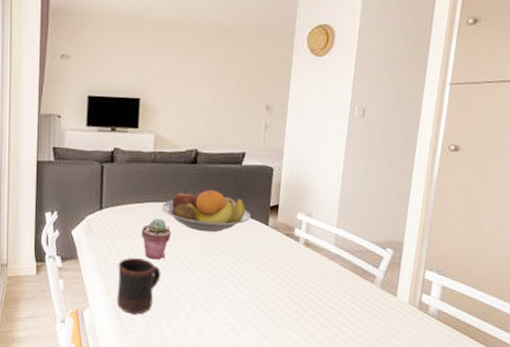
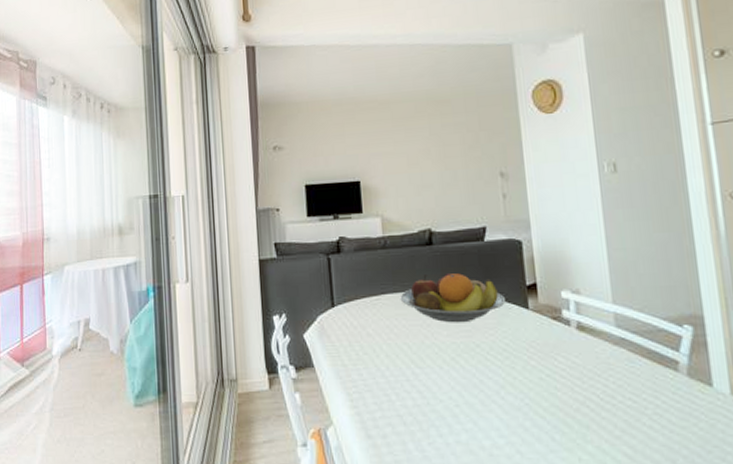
mug: present [116,258,161,314] -> none [360,361,412,431]
potted succulent: present [141,218,172,260] -> none [381,312,416,361]

